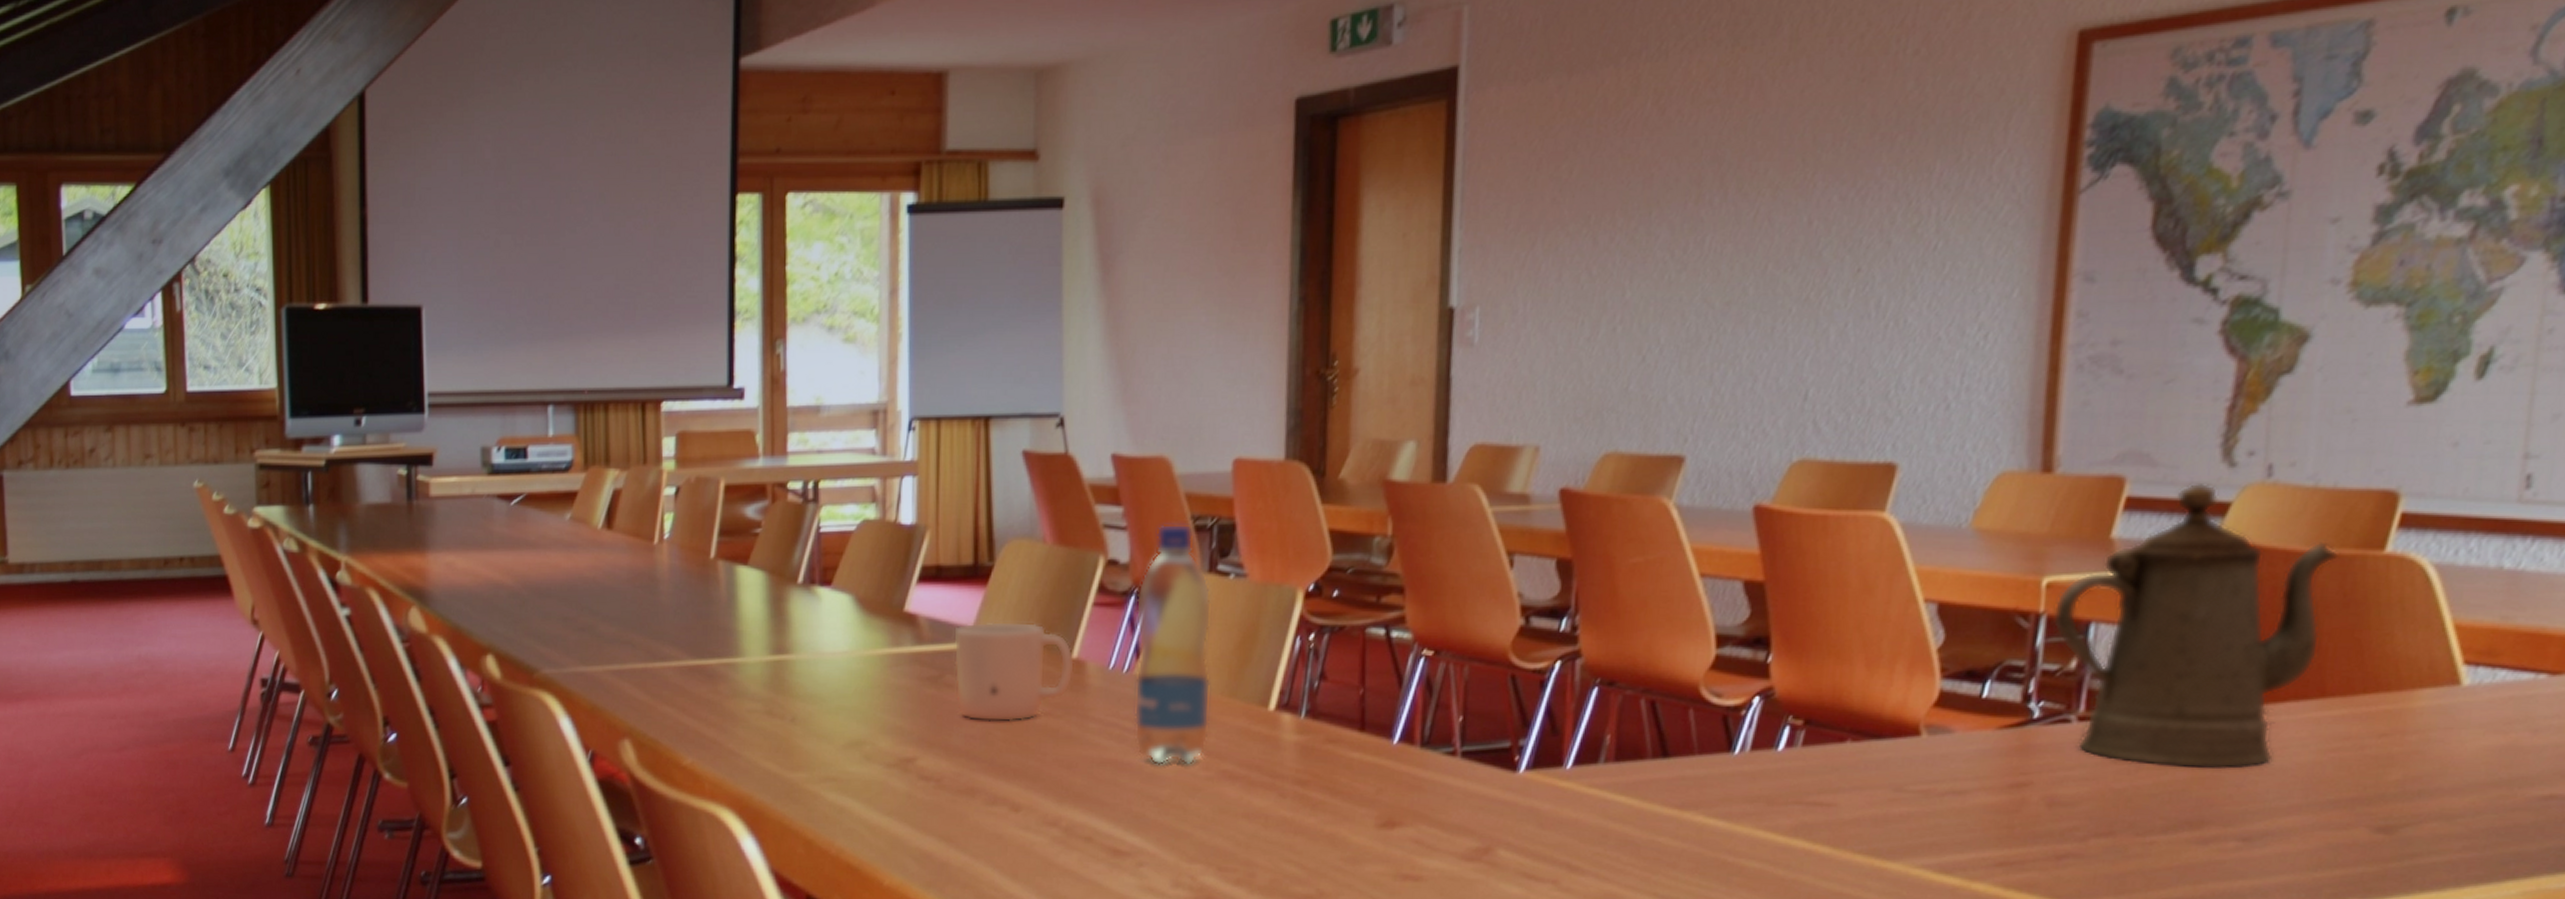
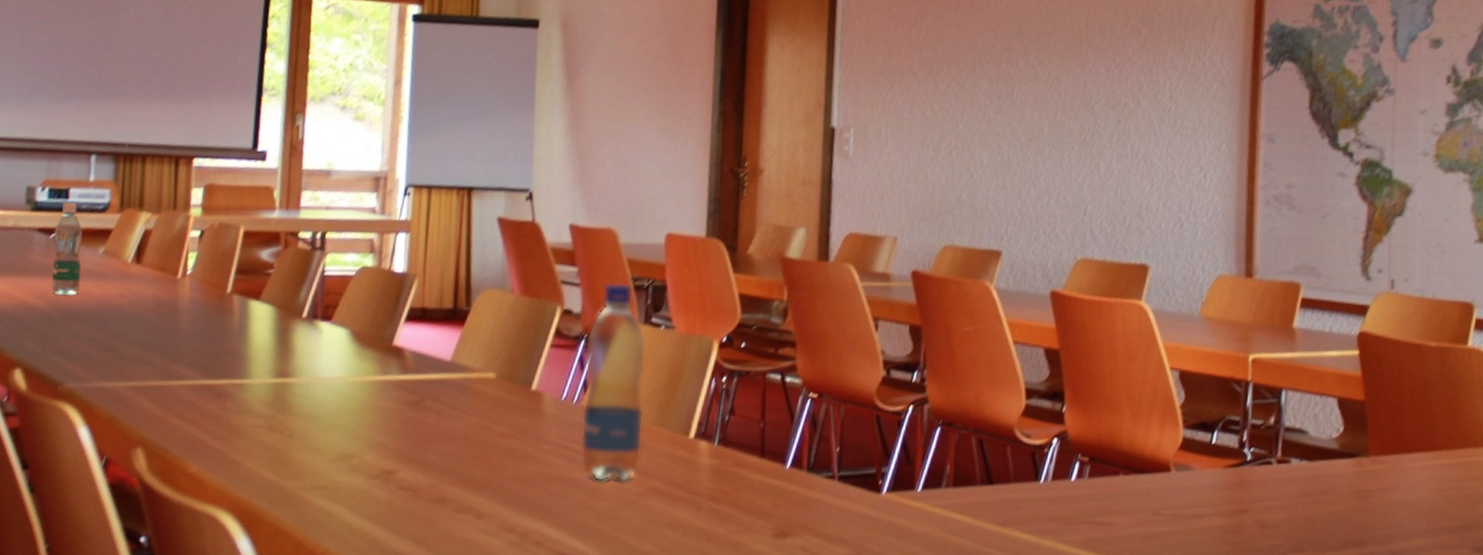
bottle: none [515,461,548,571] -> present [51,201,83,296]
mug: present [953,621,1074,722] -> none [432,356,534,442]
coffee pot: present [2052,482,2340,770] -> none [1257,290,1440,503]

